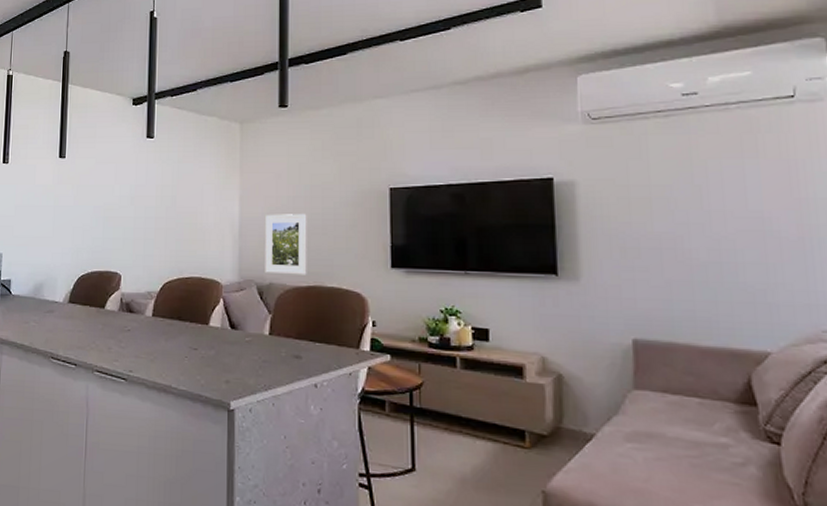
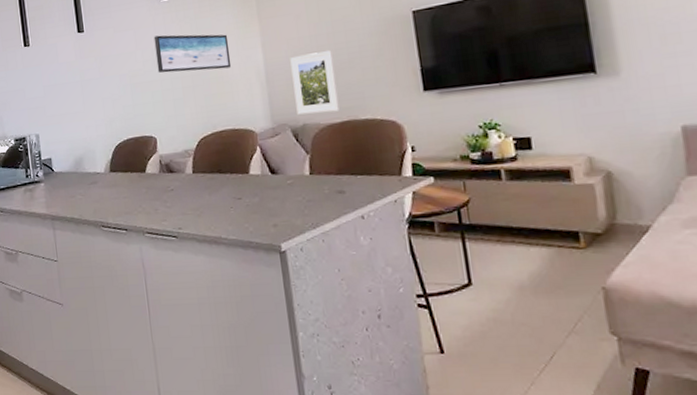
wall art: none [133,173,208,216] -> present [153,34,232,73]

